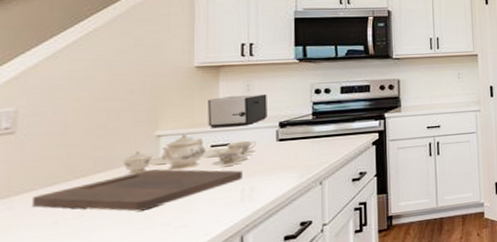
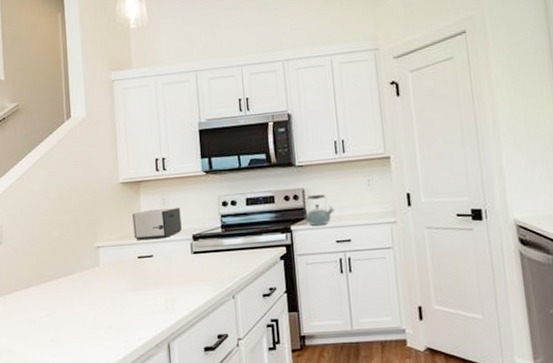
cutting board: present [31,169,242,212] -> none [17,277,165,314]
tea set: present [121,133,256,175] -> none [73,245,175,281]
kettle: none [399,85,428,113] -> present [305,195,335,226]

